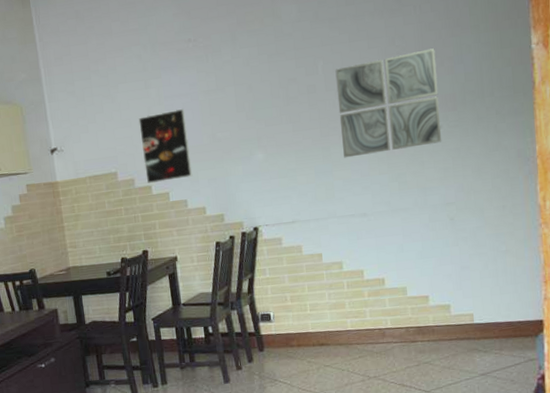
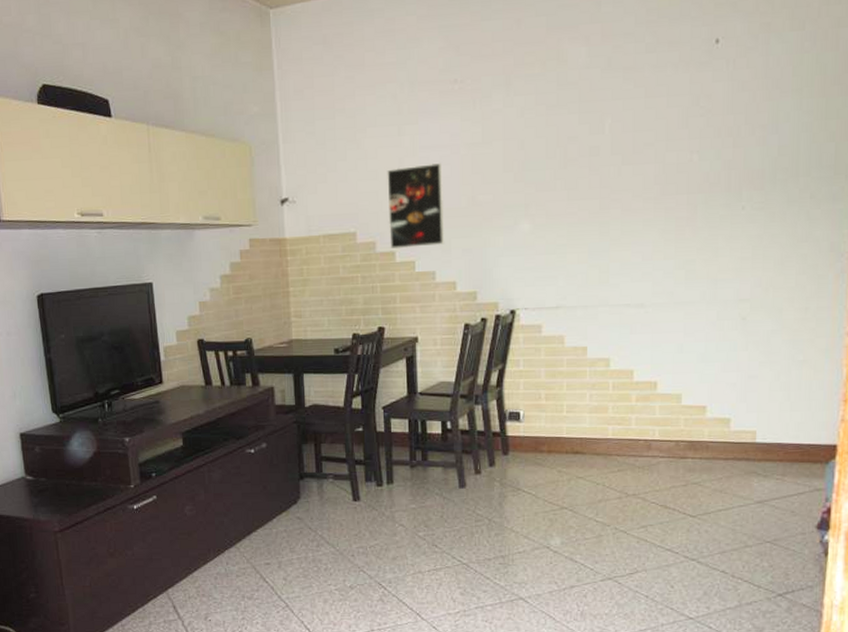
wall art: present [335,48,442,158] -> none [624,113,746,237]

